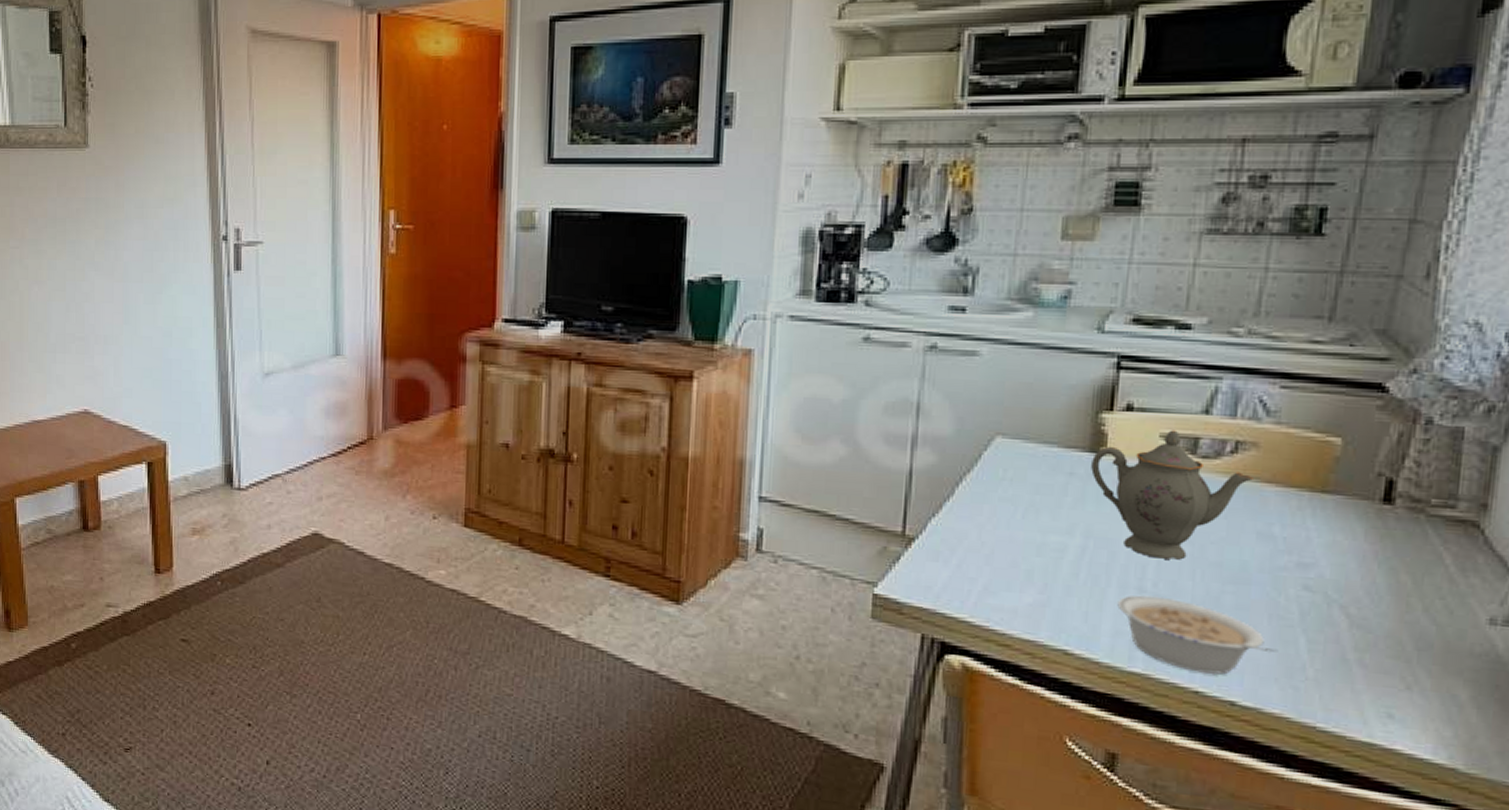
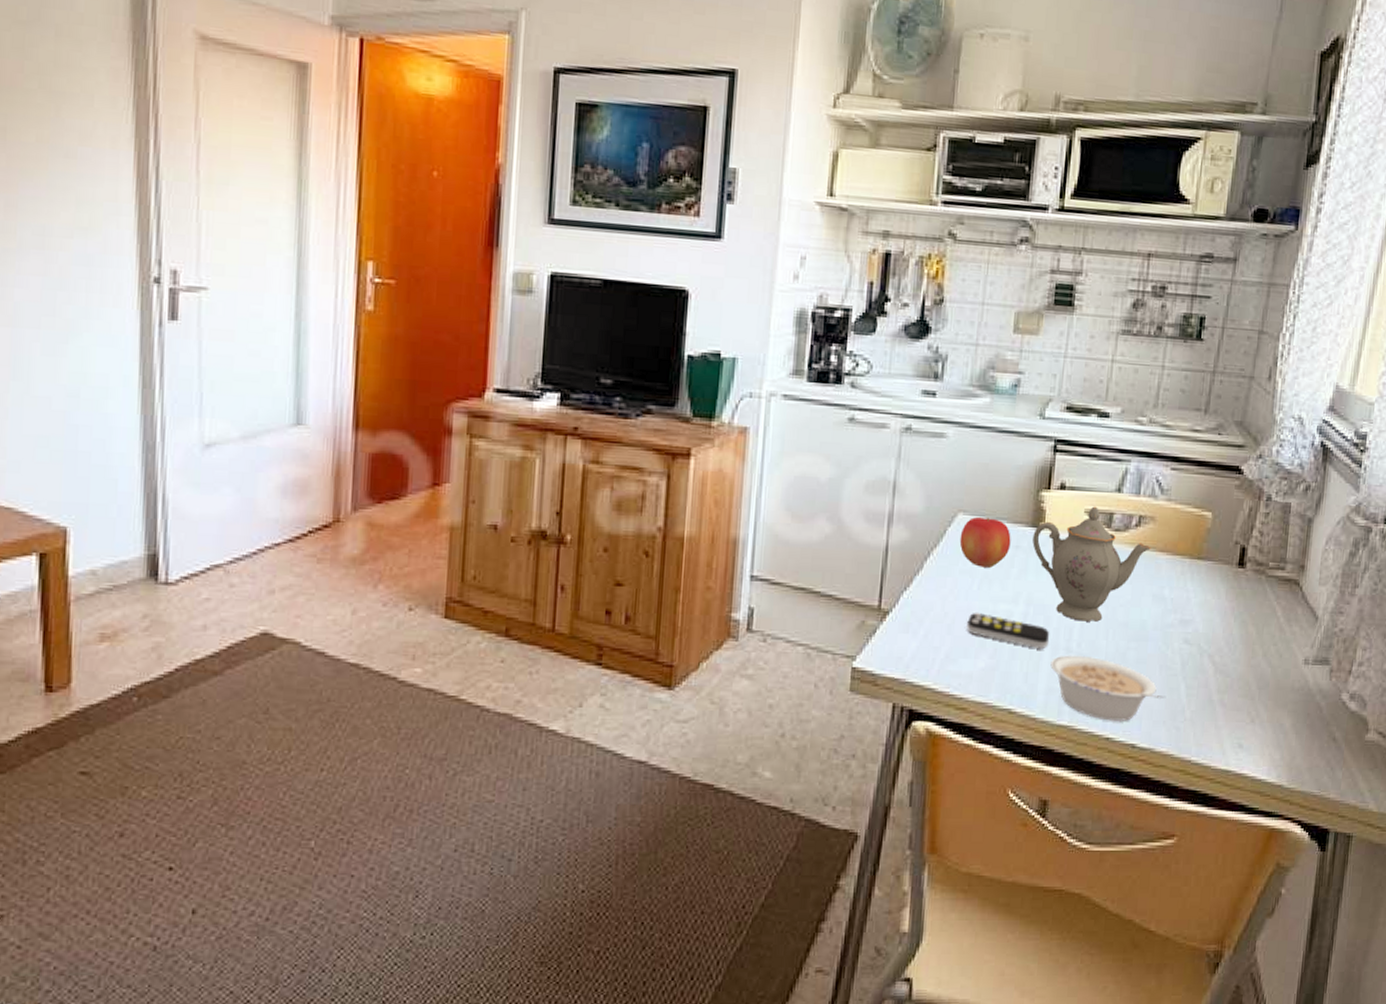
apple: none [998,440,1063,497] -> present [959,517,1011,569]
remote control: none [1009,542,1116,586] -> present [967,612,1050,648]

